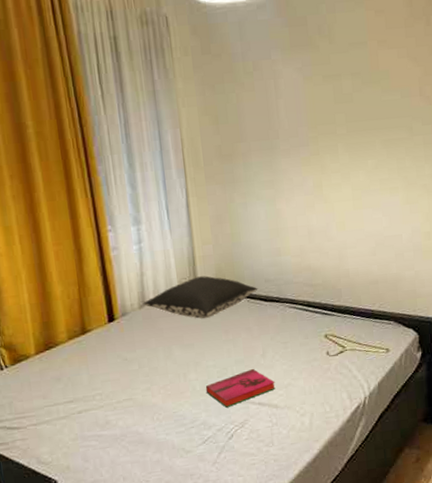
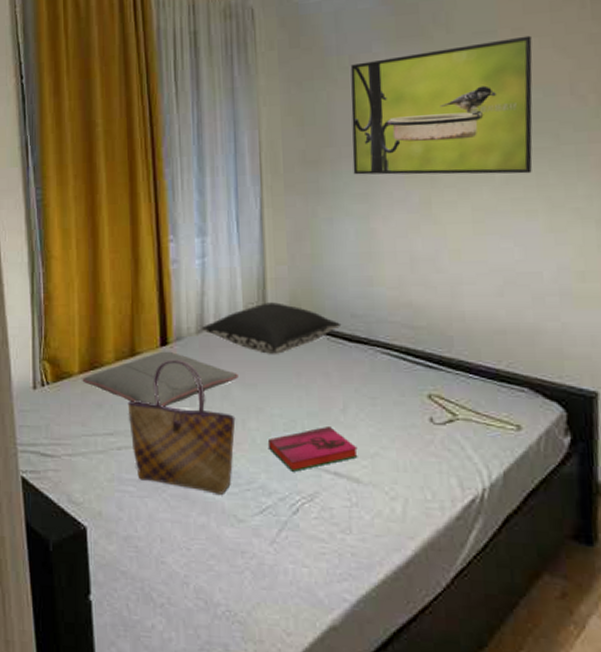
pillow: none [39,325,178,373] -> present [82,351,238,407]
tote bag: none [83,332,179,435] -> present [127,359,236,494]
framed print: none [254,47,394,166] -> present [350,35,533,175]

